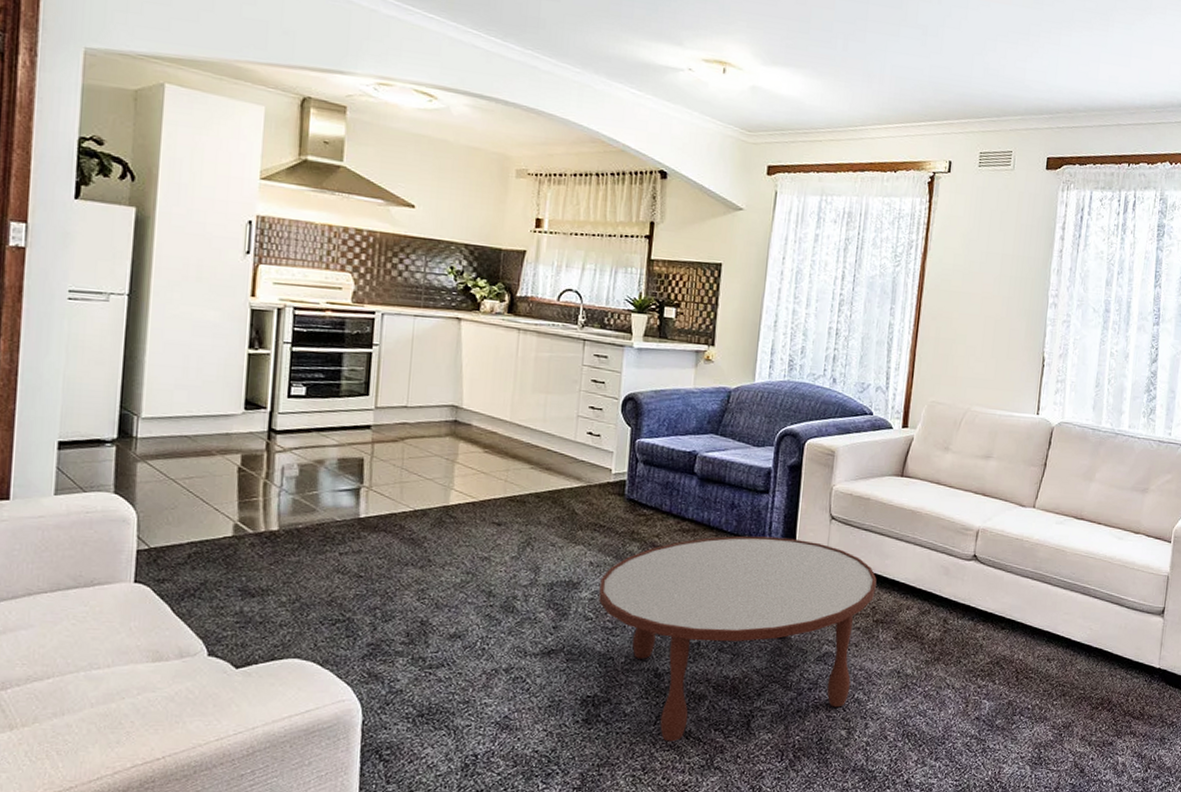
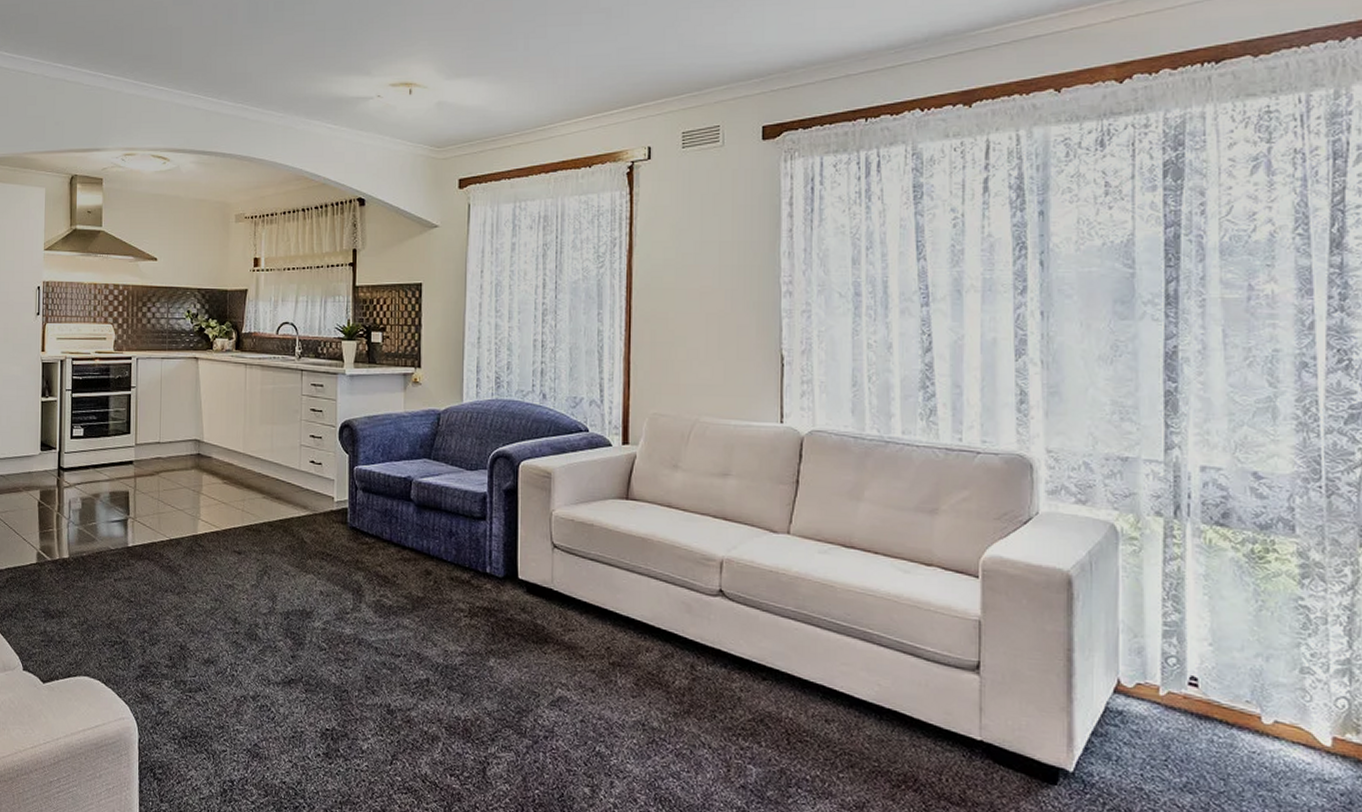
coffee table: present [598,535,877,742] -> none [330,565,609,785]

